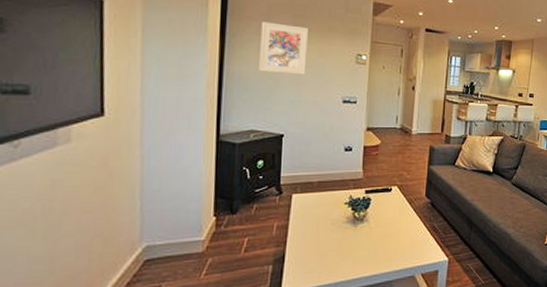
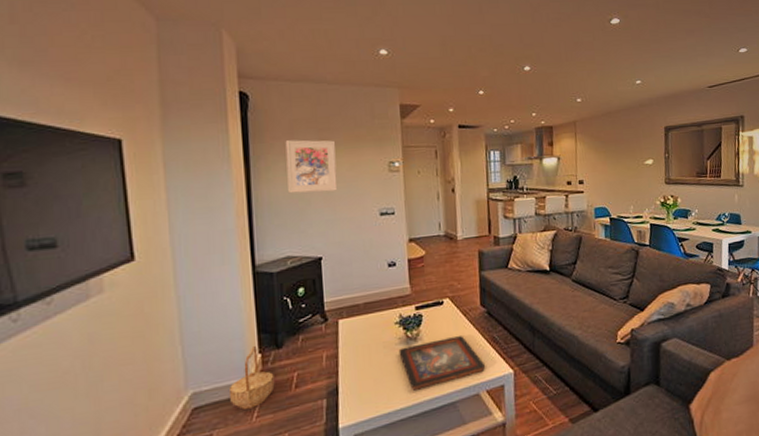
basket: none [181,209,226,266] -> present [228,346,275,410]
decorative tray: none [345,222,424,266] -> present [398,336,486,391]

